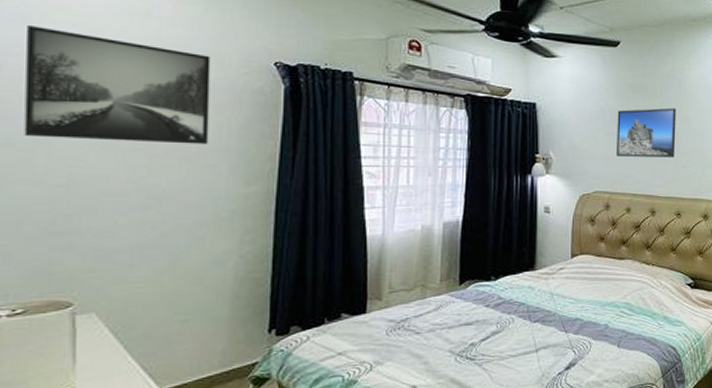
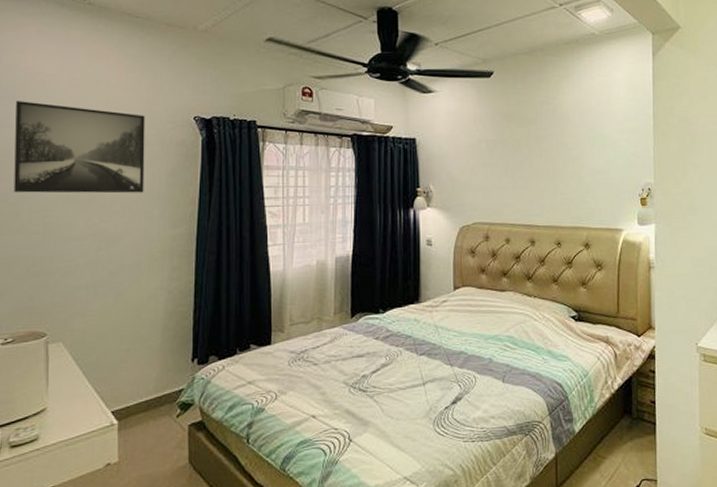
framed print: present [617,108,676,158] -> none [493,134,553,187]

